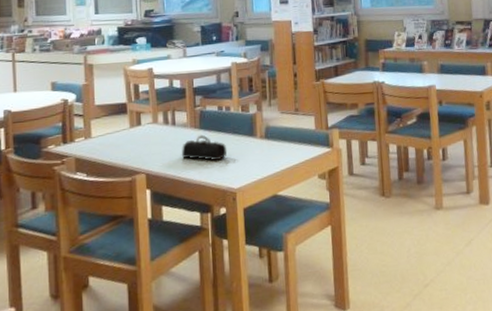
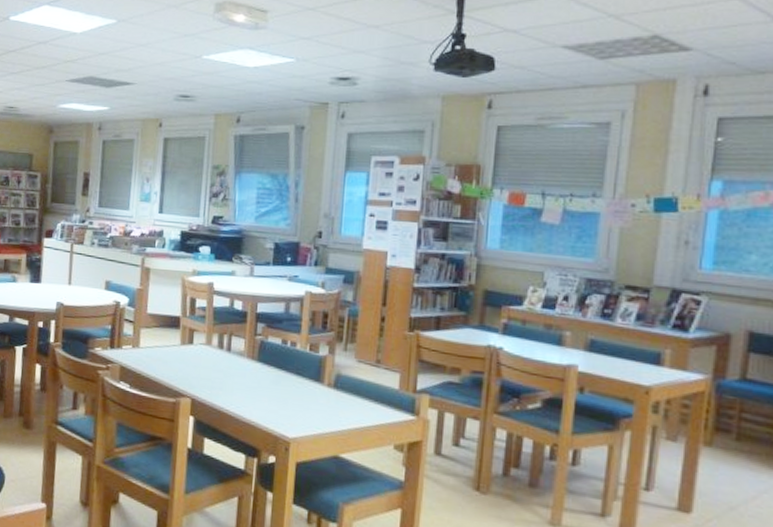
pencil case: present [181,134,228,161] -> none [232,368,287,402]

